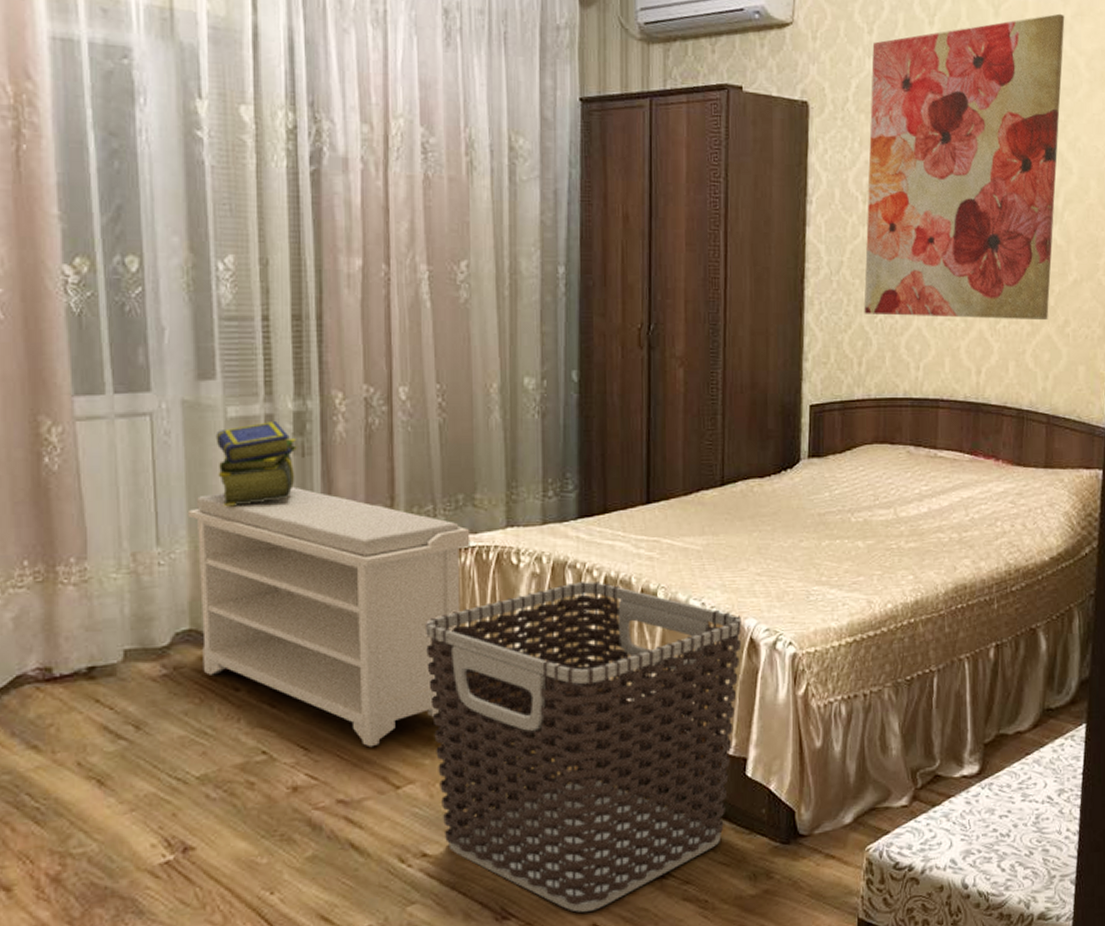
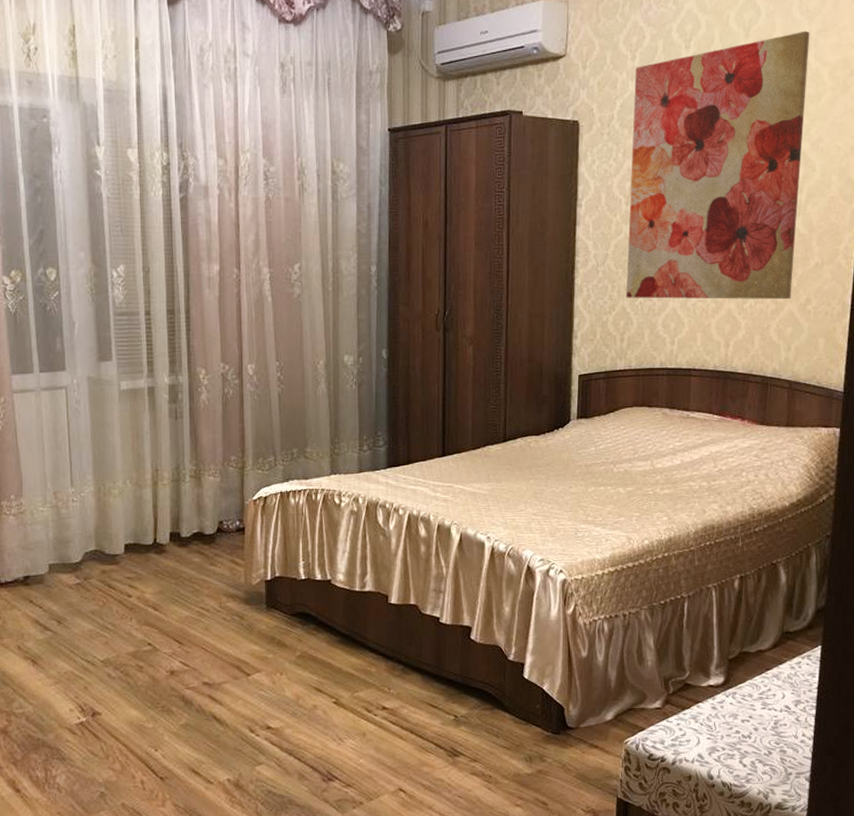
bench: present [187,486,471,748] -> none [92,442,303,643]
stack of books: present [215,420,298,507] -> none [112,391,173,458]
clothes hamper: present [424,580,742,913] -> none [268,517,520,779]

